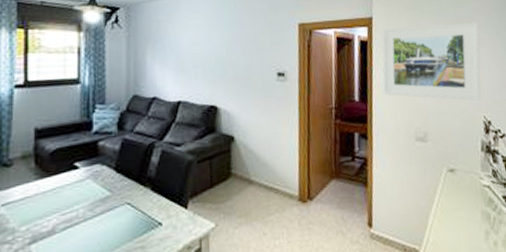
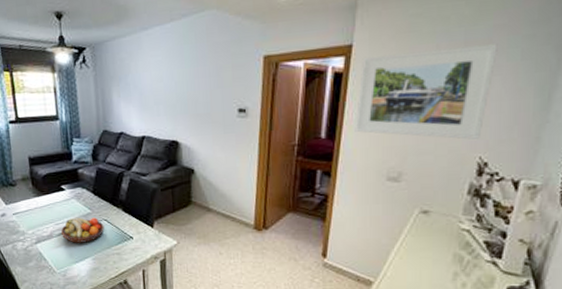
fruit bowl: none [67,201,127,239] -> present [60,217,105,243]

